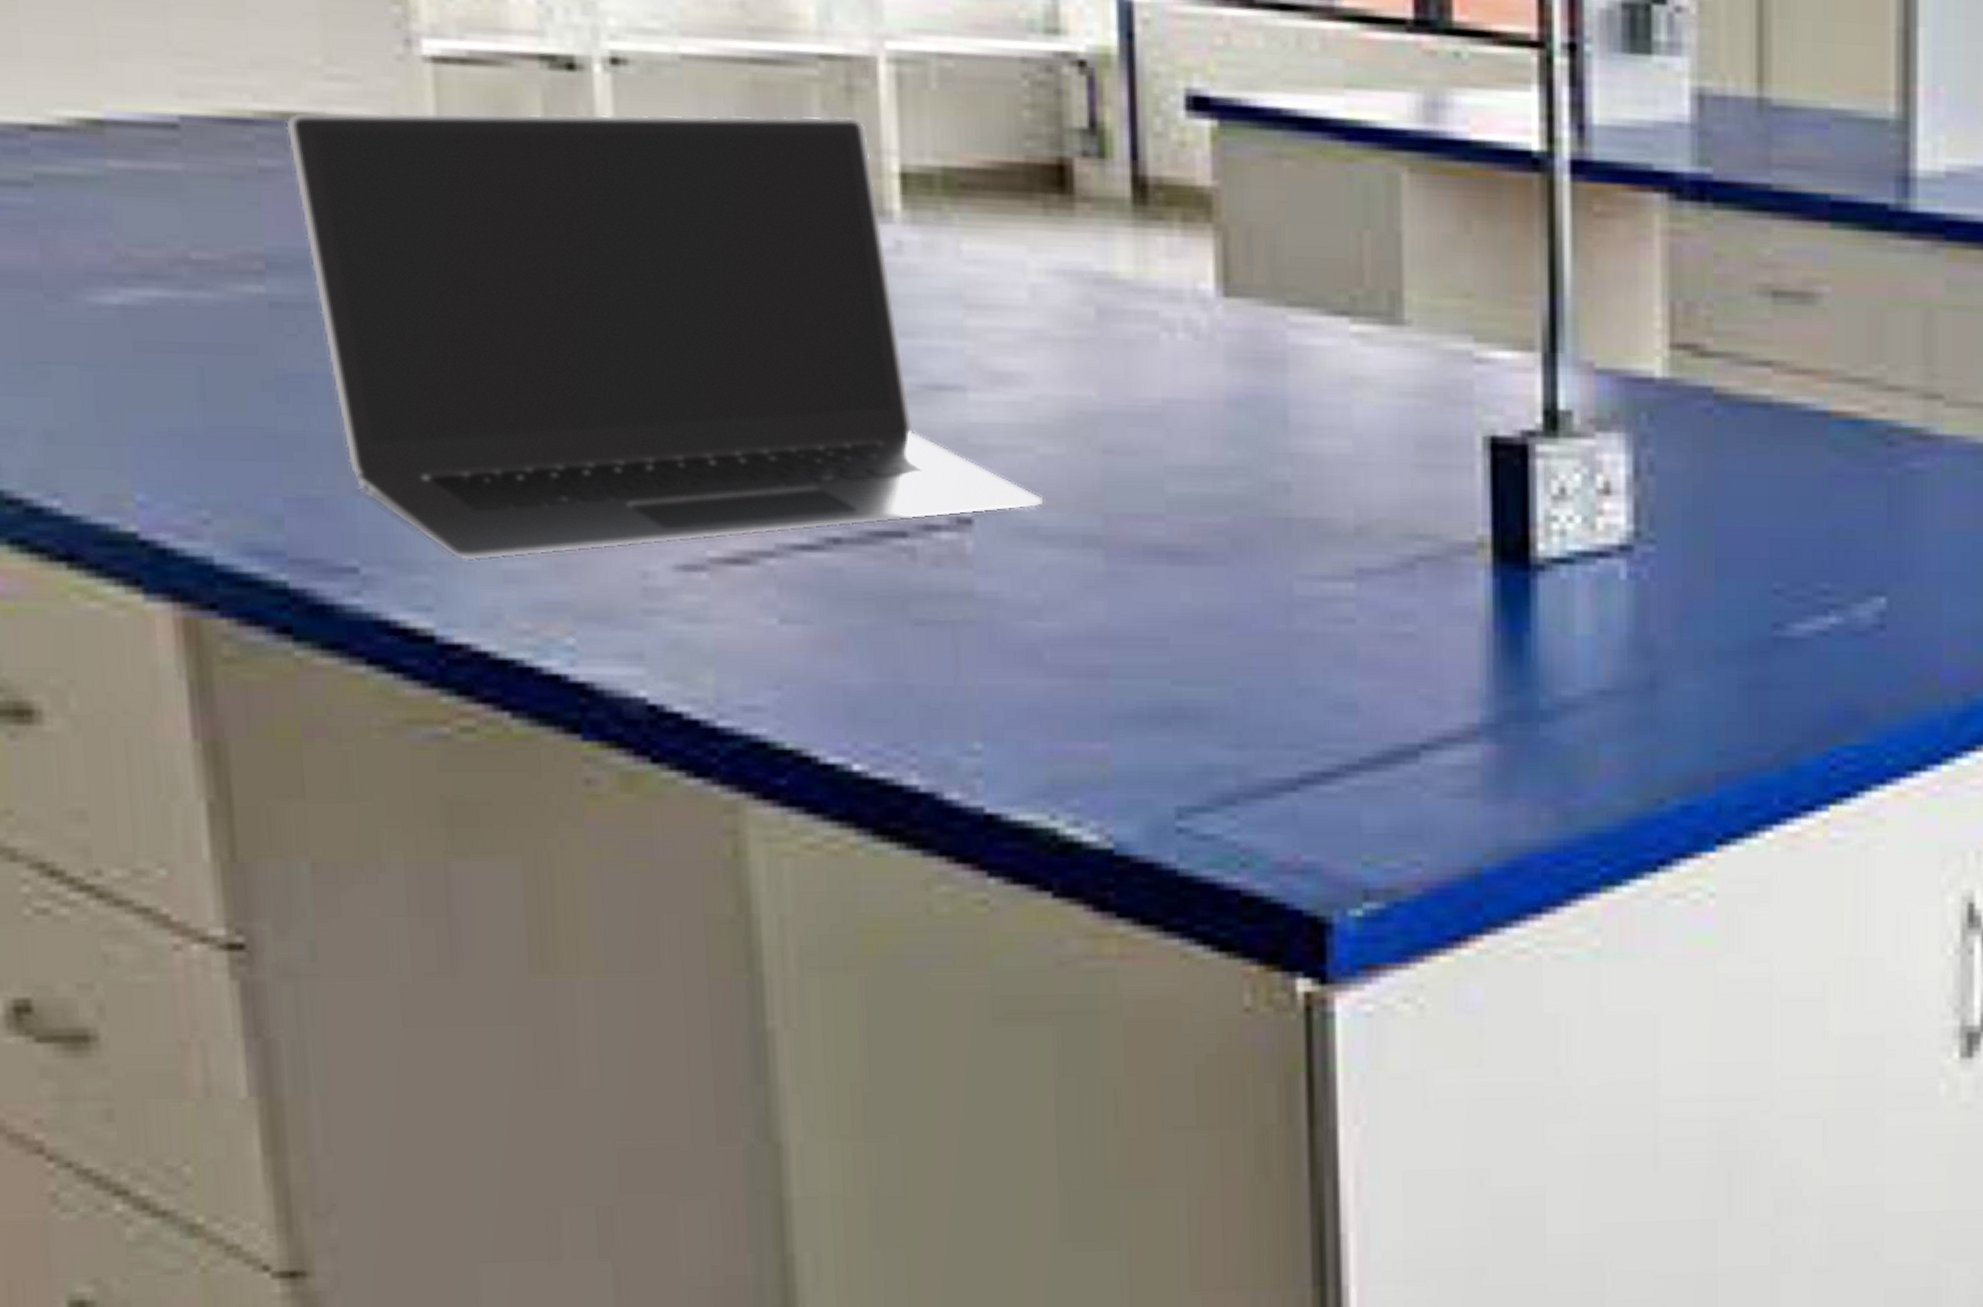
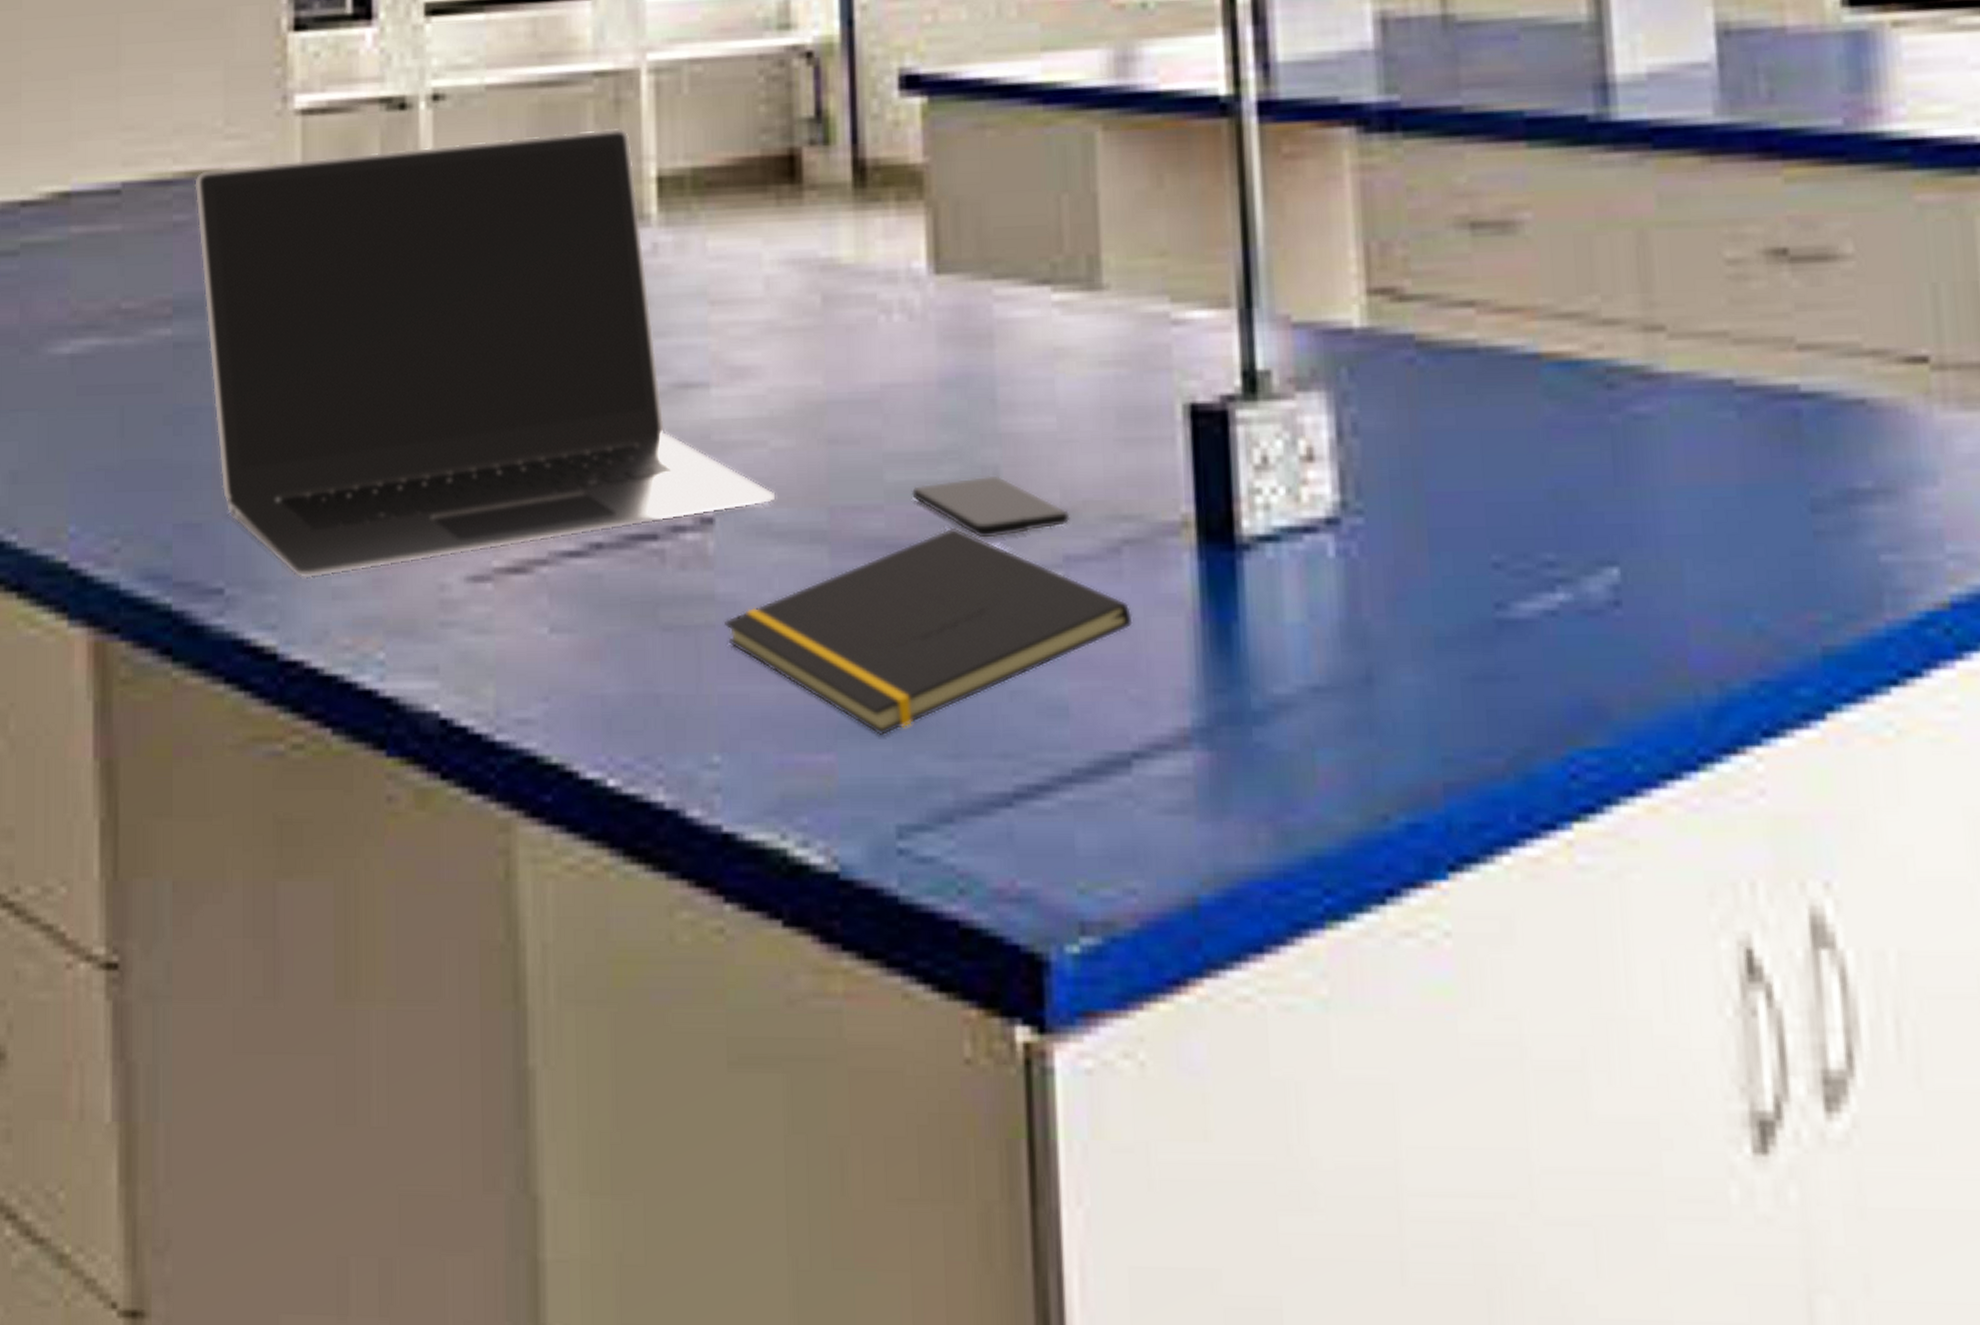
notepad: none [986,537,1425,726] -> present [725,526,1133,735]
smartphone: none [1196,492,1364,551] -> present [912,475,1070,540]

